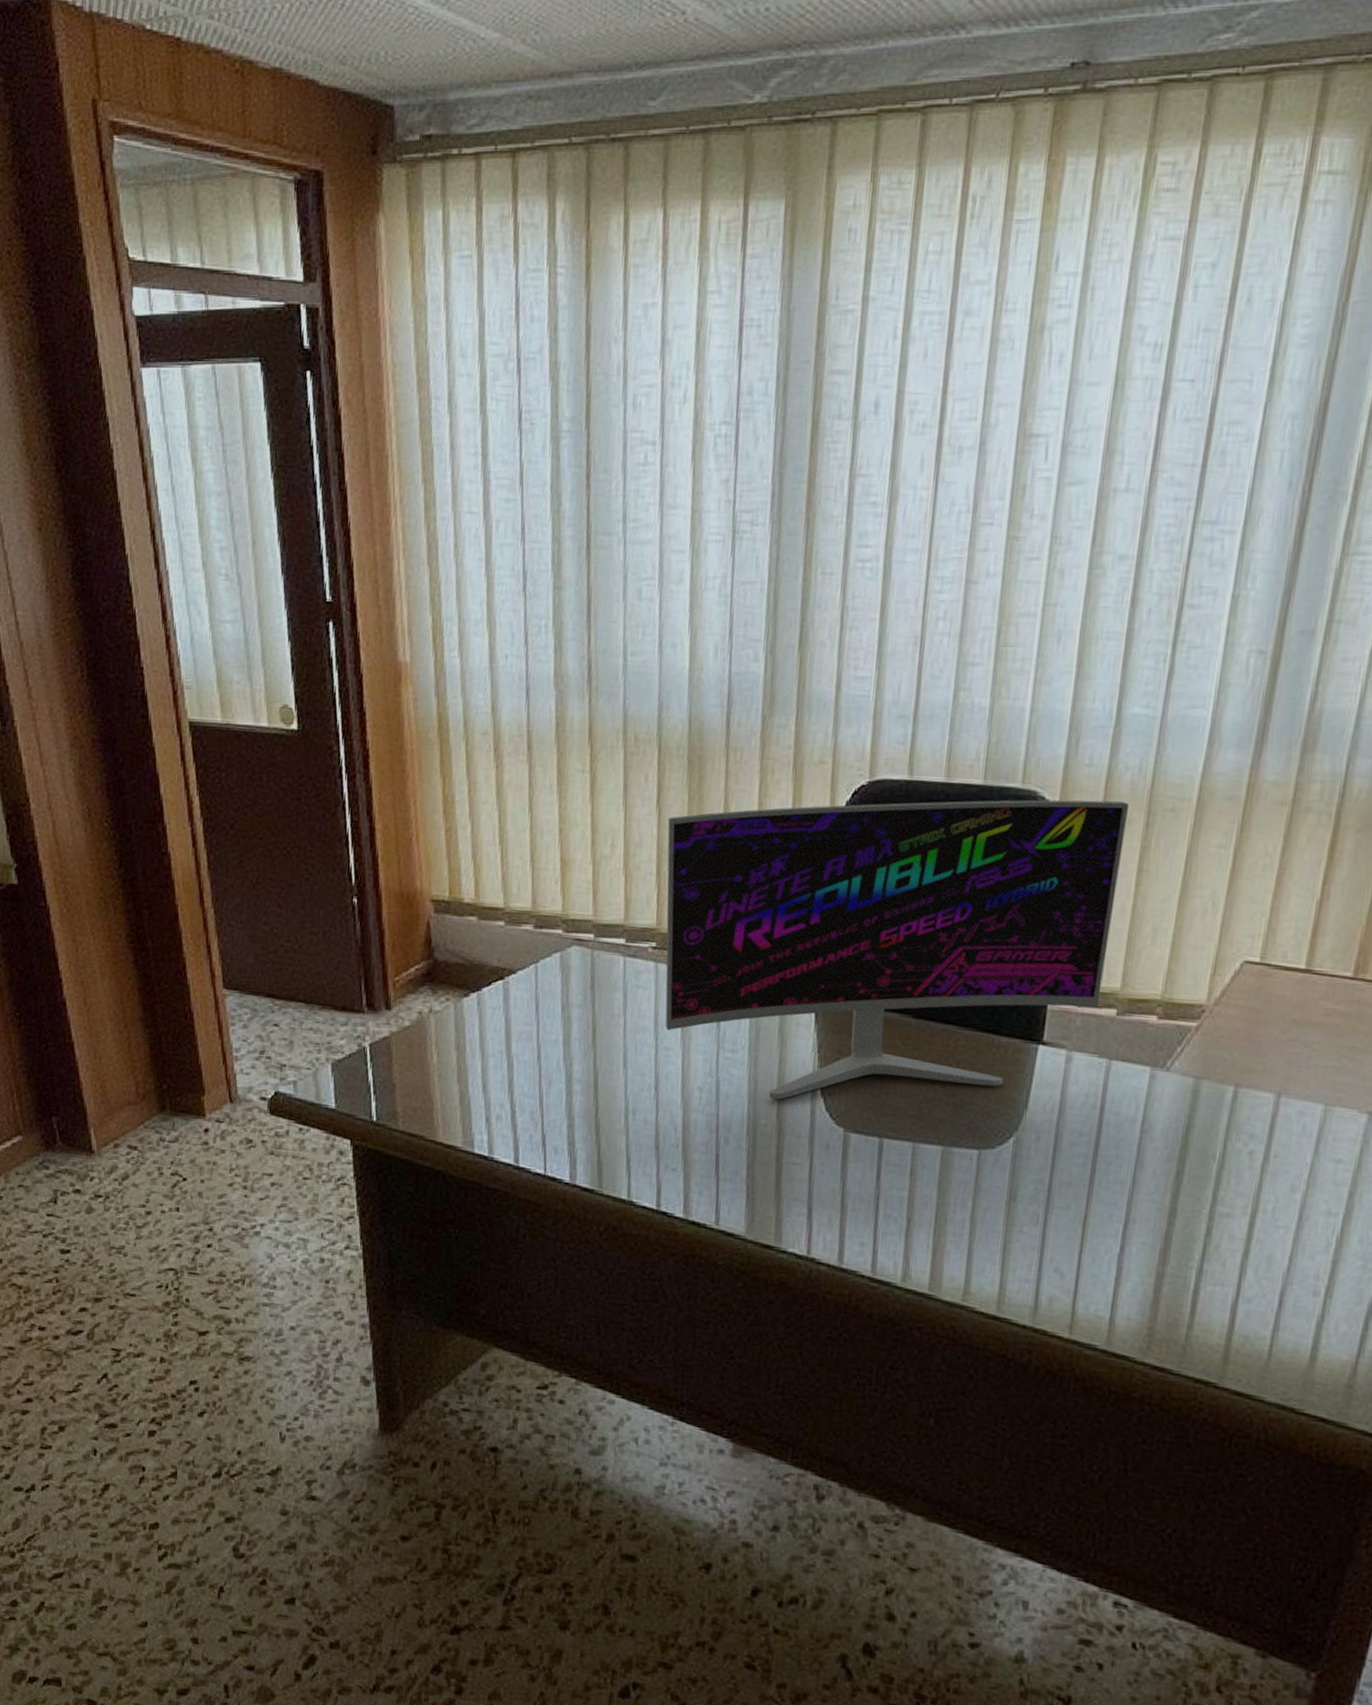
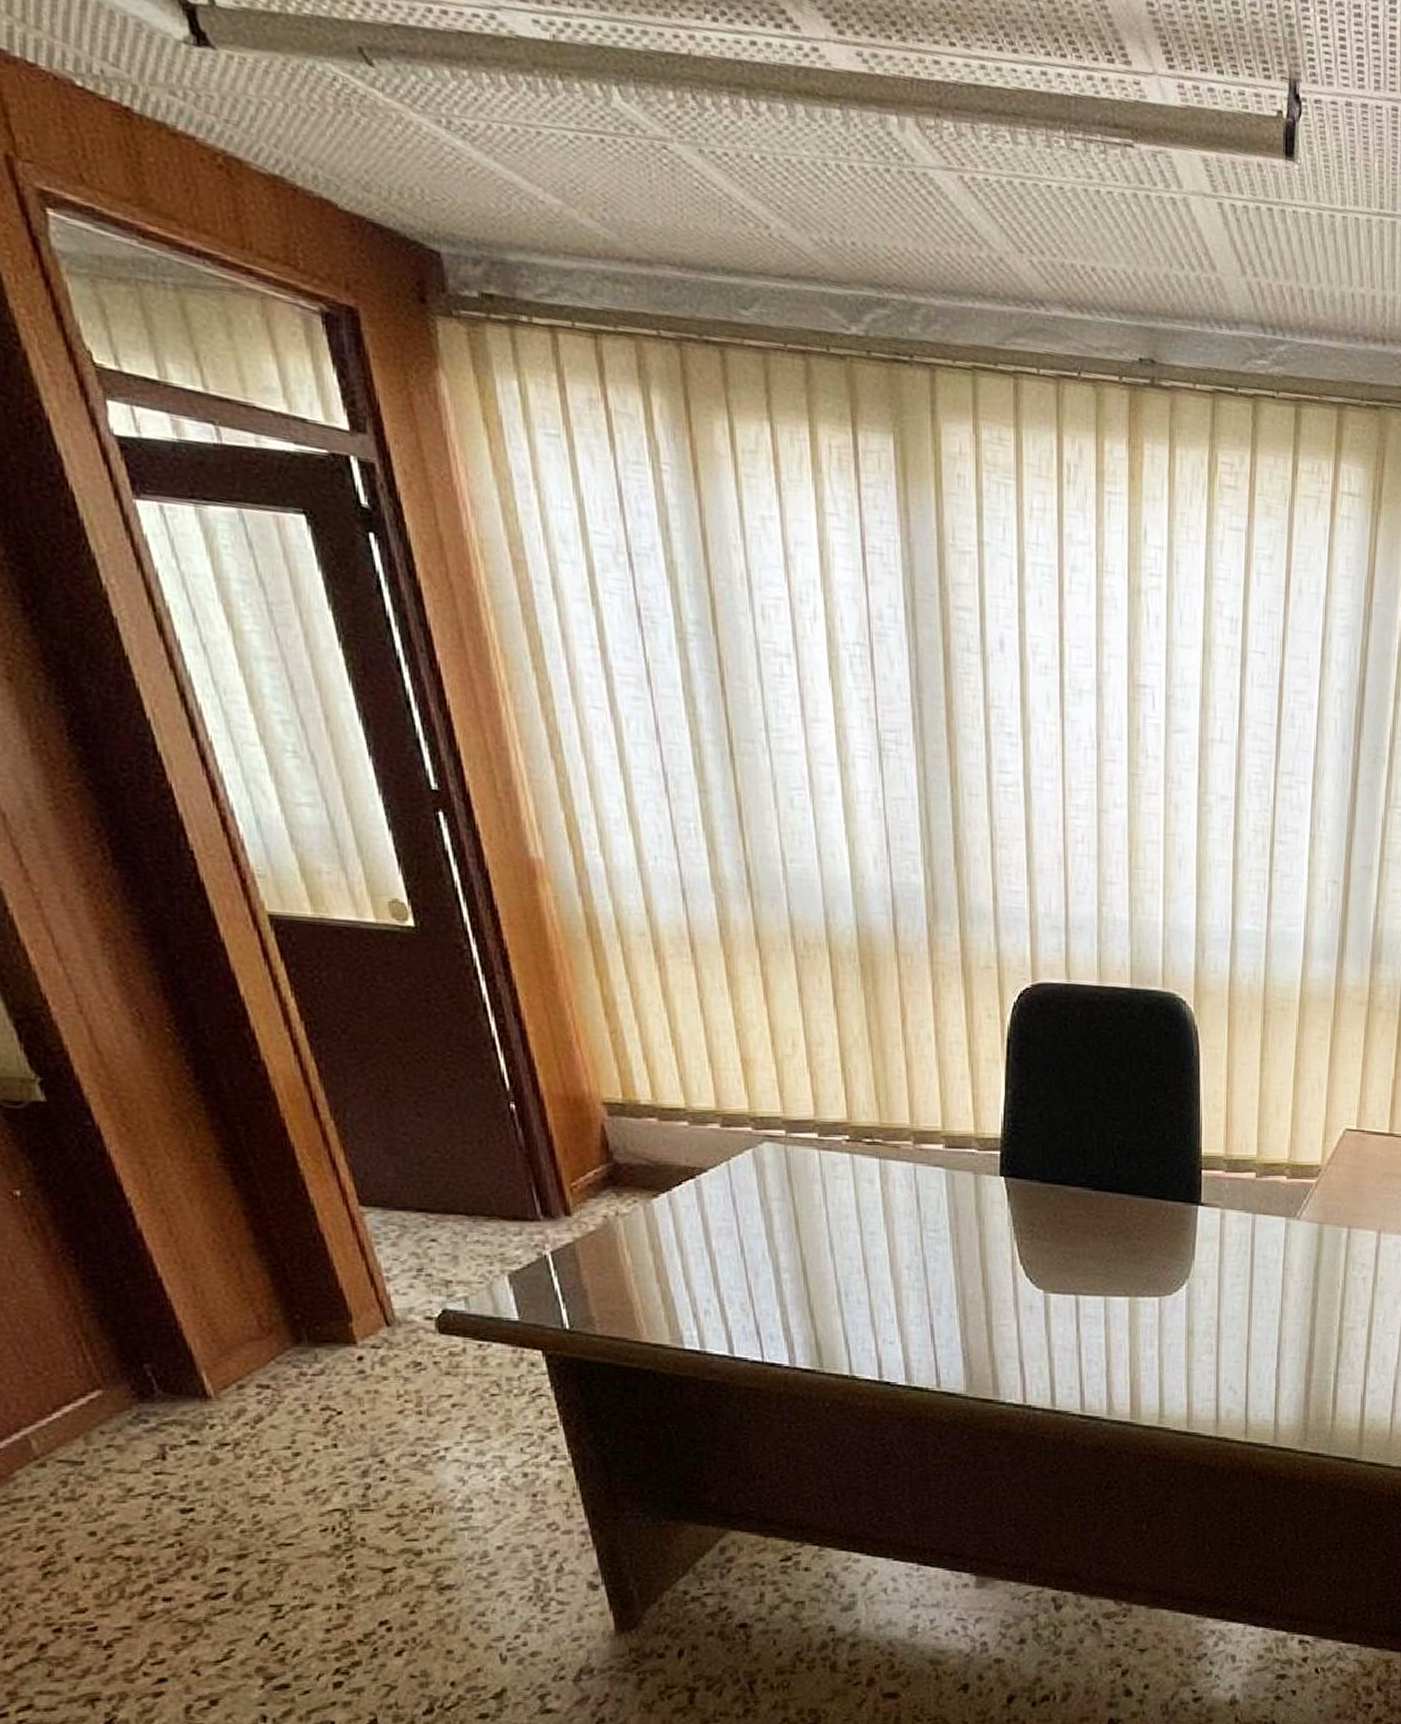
monitor: present [665,799,1130,1100] -> none [847,1001,1249,1270]

